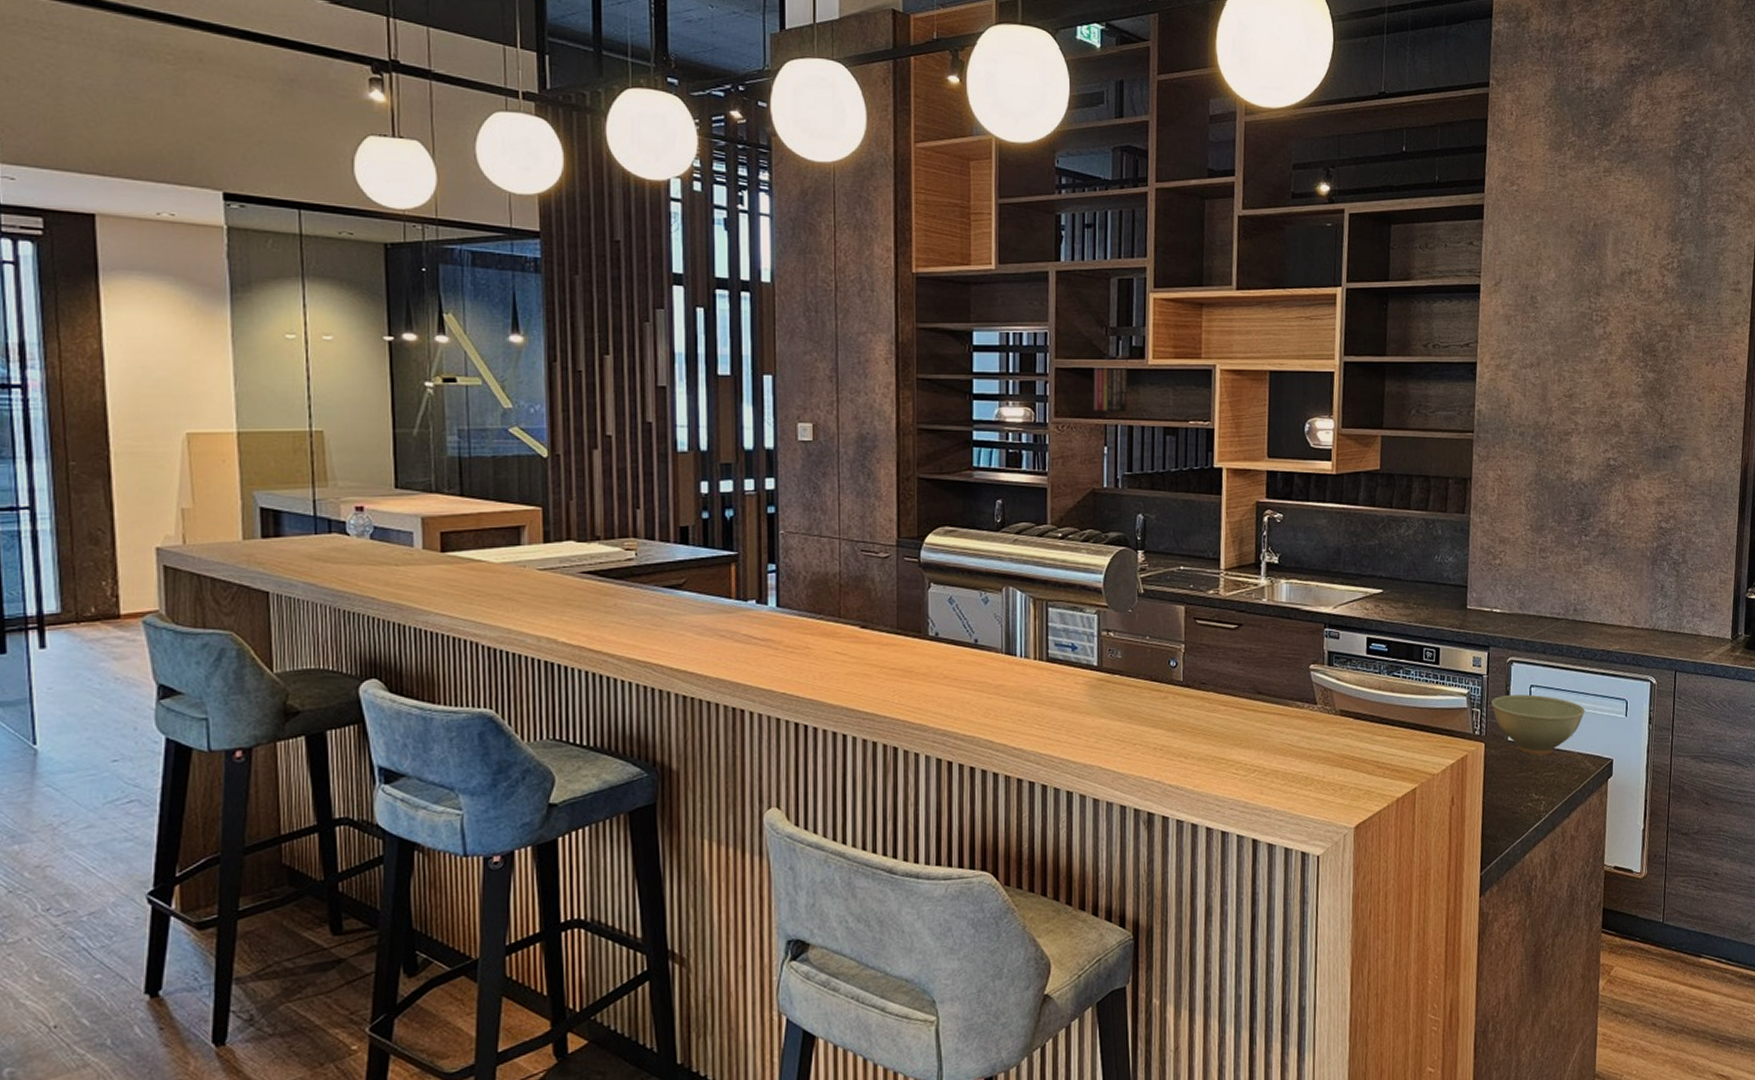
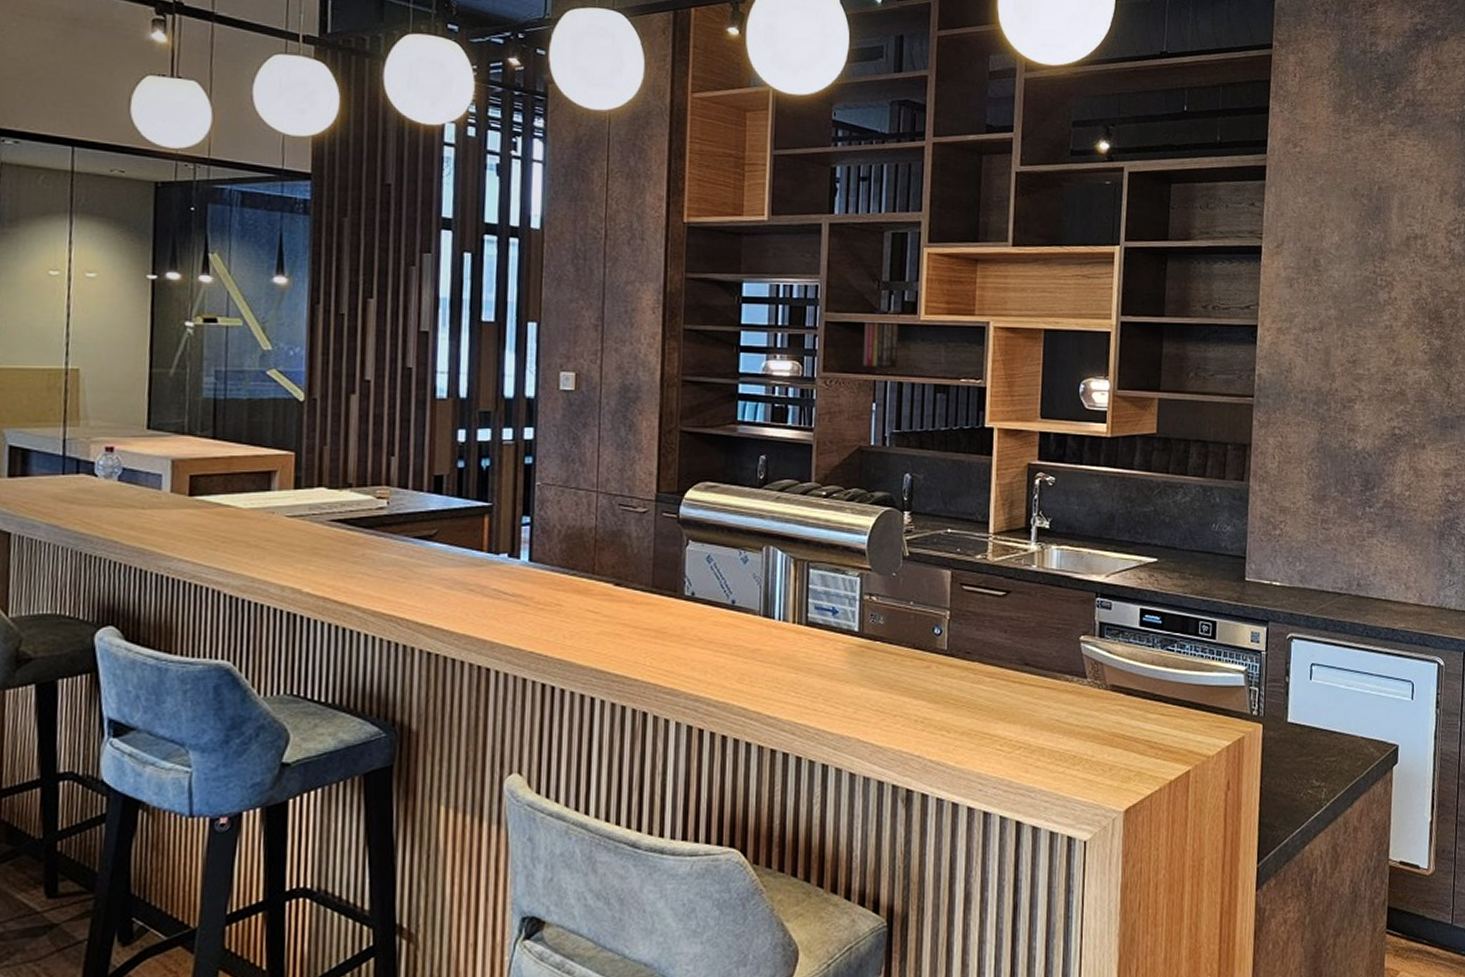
bowl: present [1491,694,1585,756] -> none [1270,673,1369,740]

